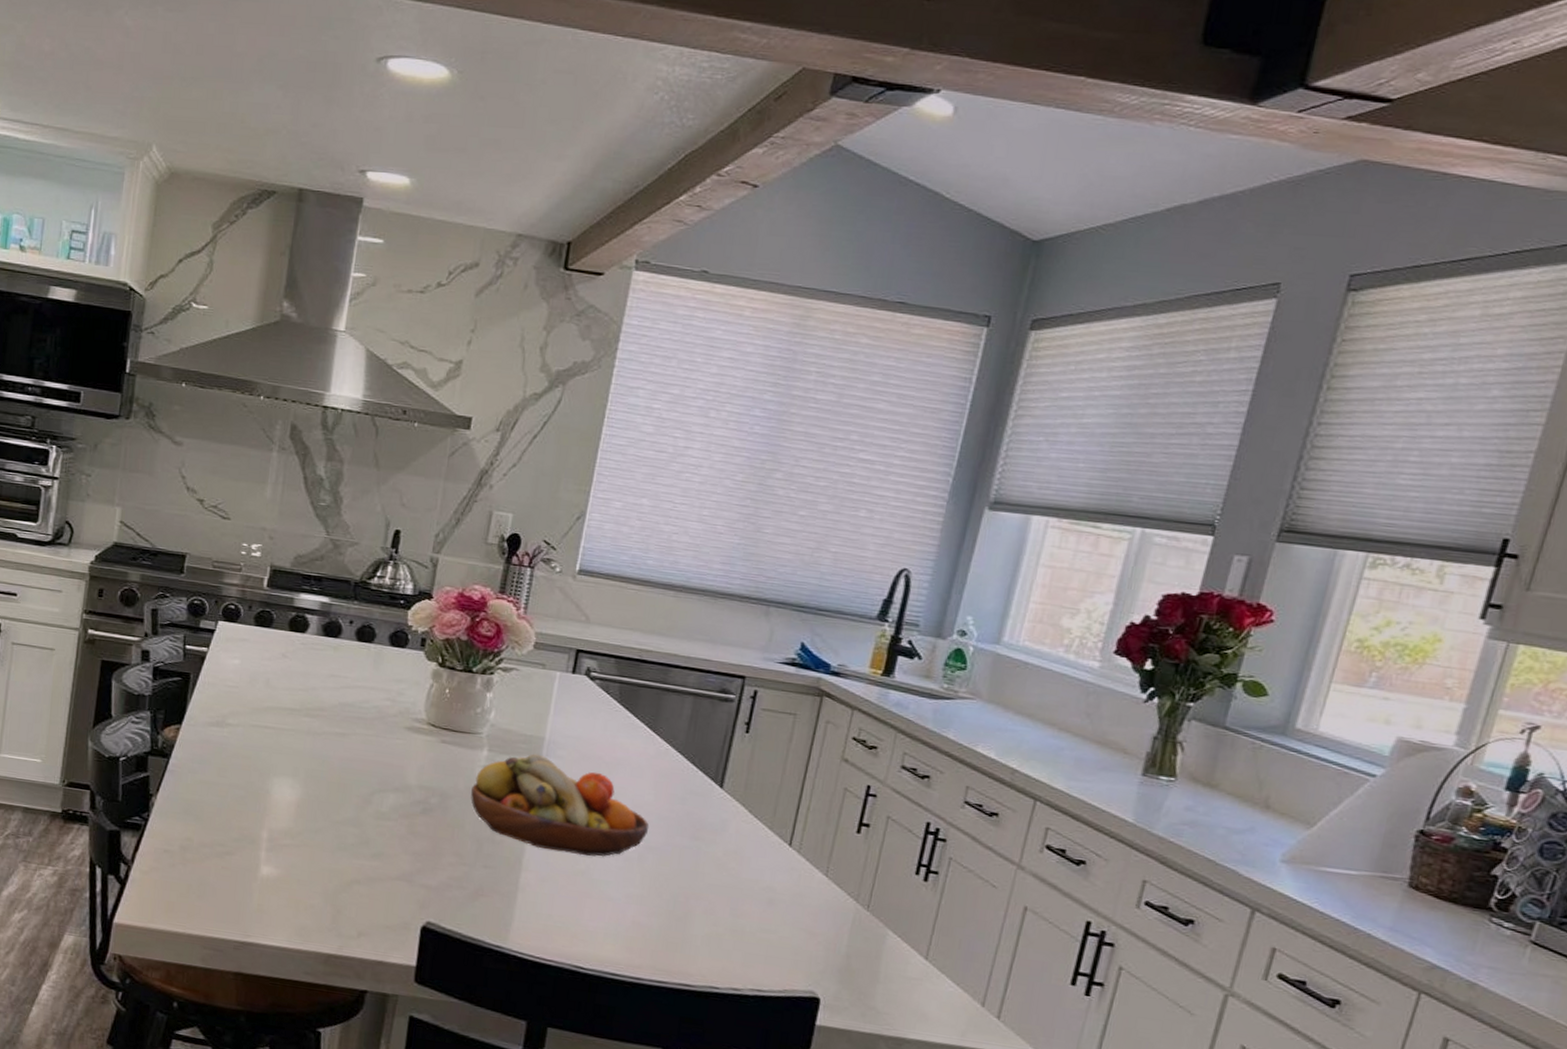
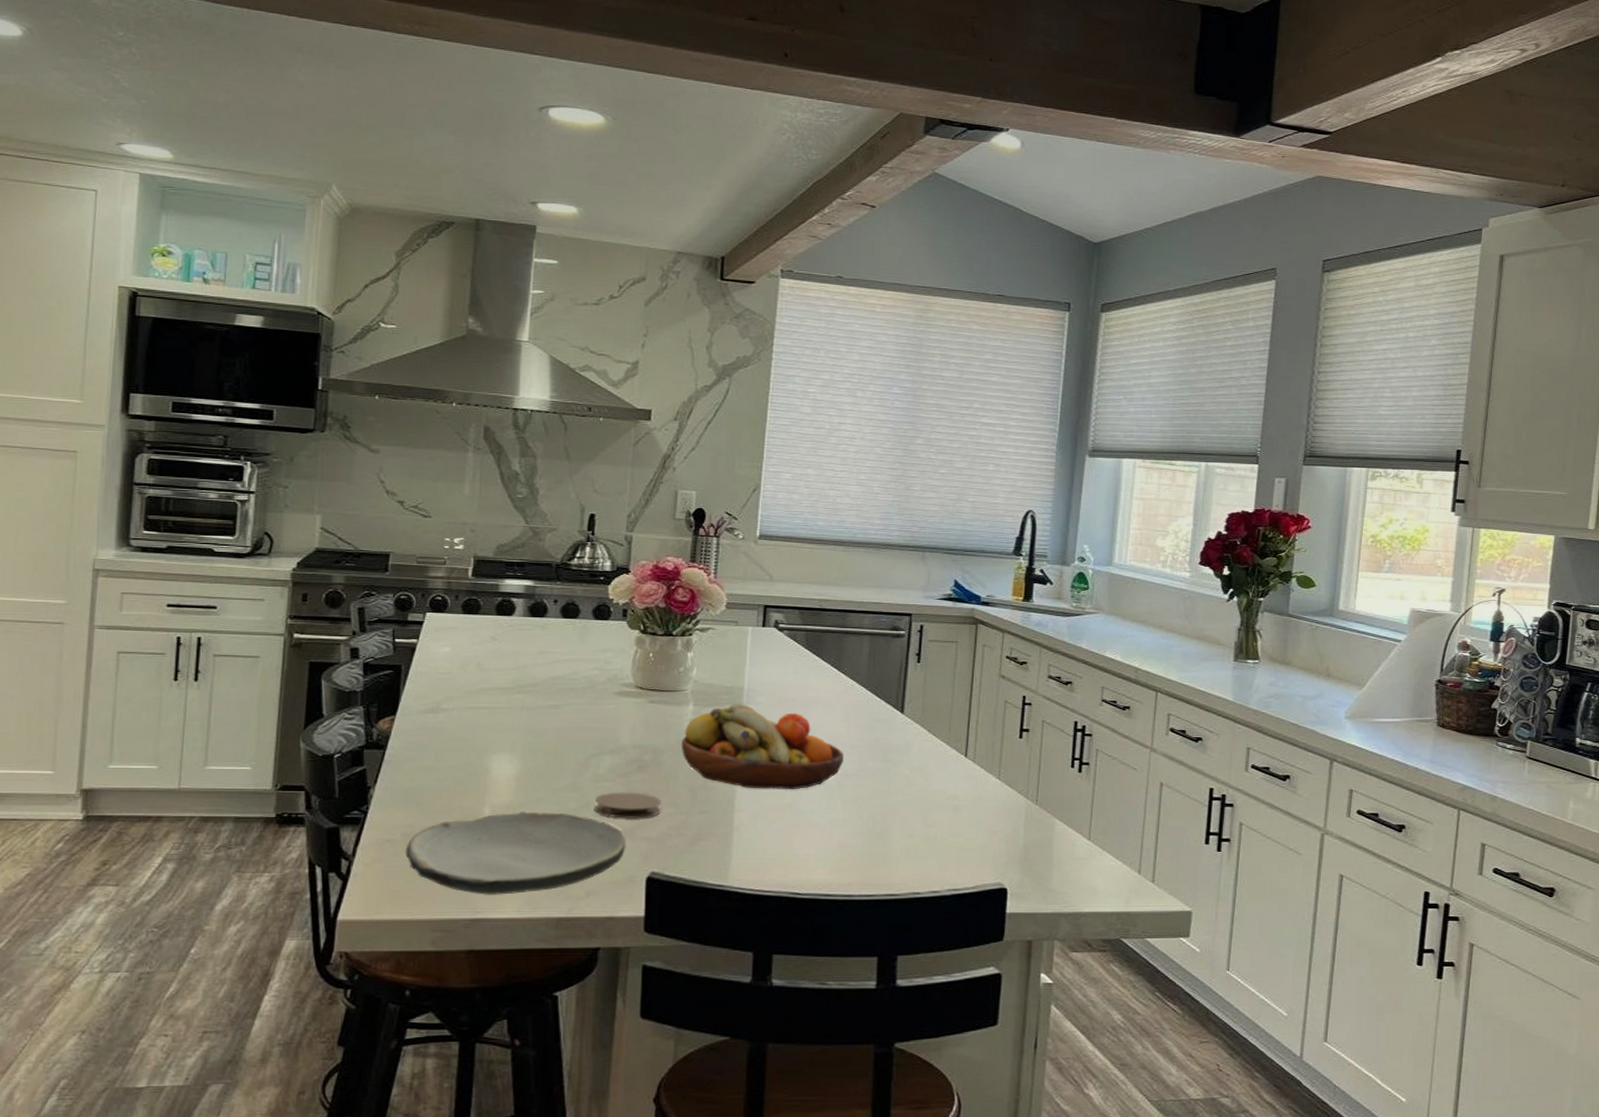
plate: none [182,839,404,925] -> present [405,811,626,896]
coaster: none [373,832,444,865] -> present [594,792,661,820]

